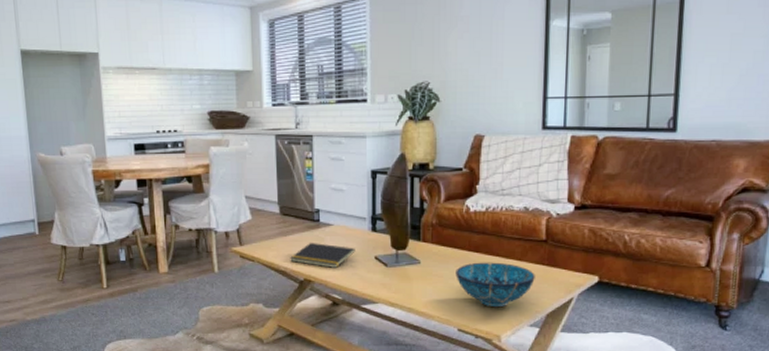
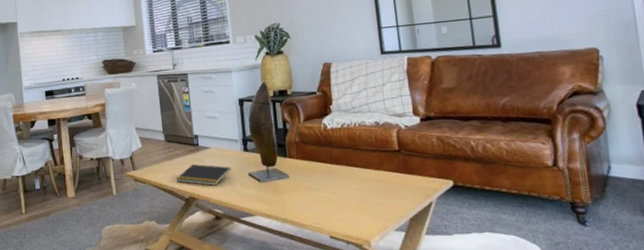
decorative bowl: present [456,262,535,308] -> none [321,172,394,215]

